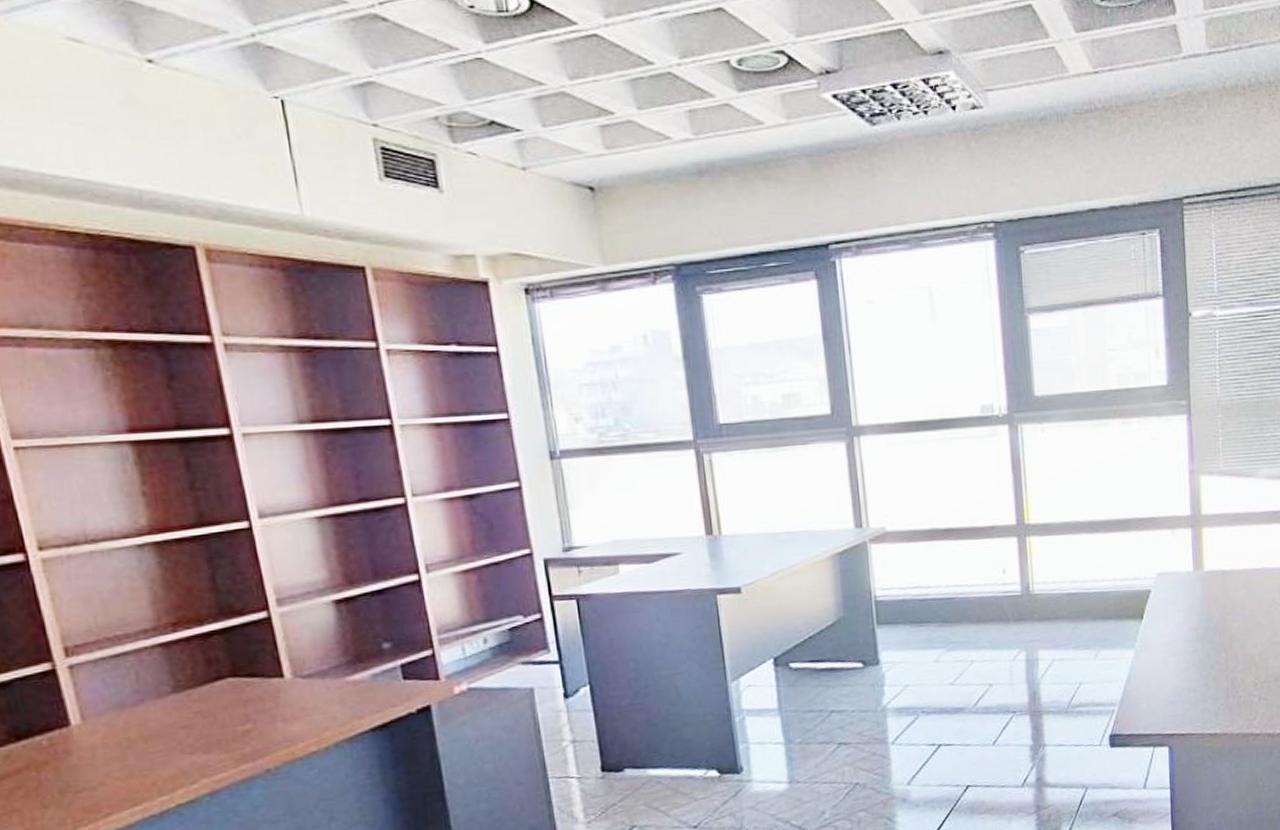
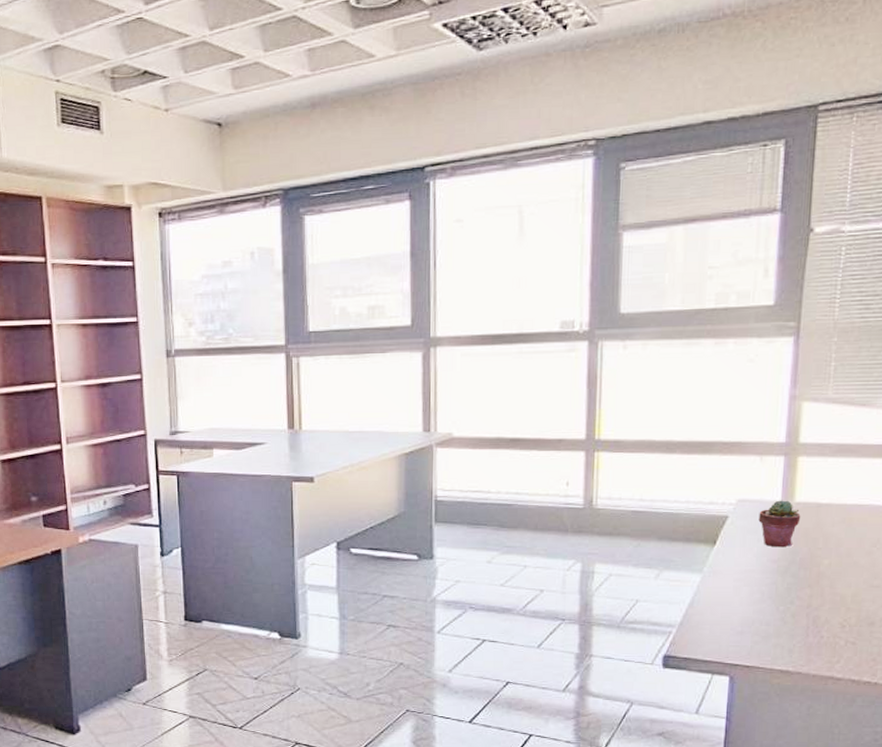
potted succulent: none [1176,570,1211,616] -> present [758,500,801,548]

